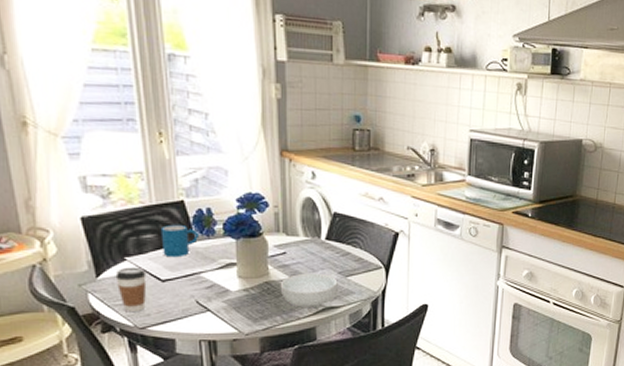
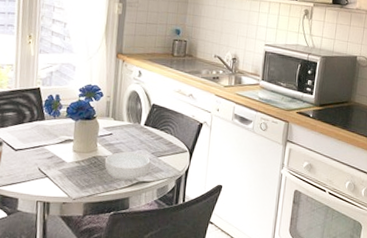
mug: present [160,225,200,258] -> none [19,106,48,132]

